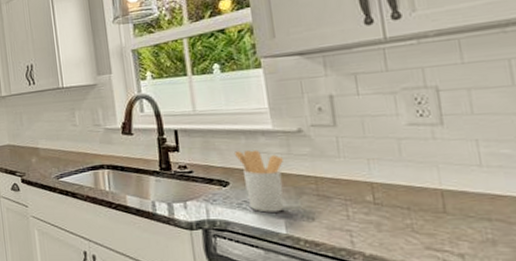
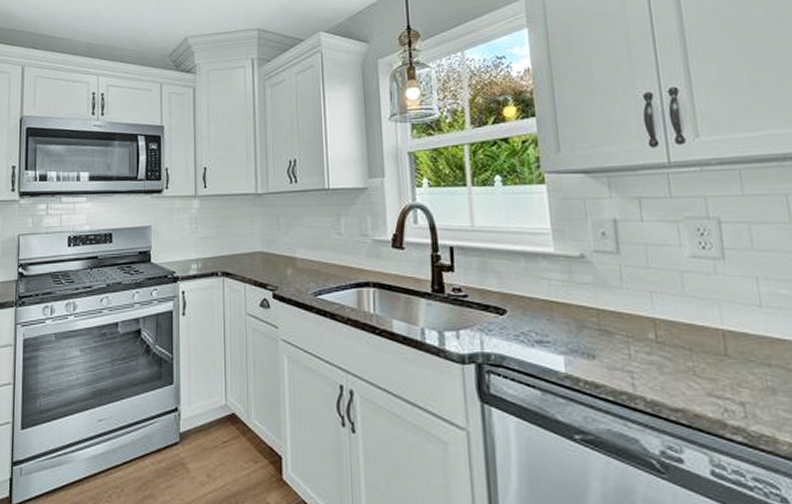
utensil holder: present [233,150,284,213] -> none [512,275,564,347]

